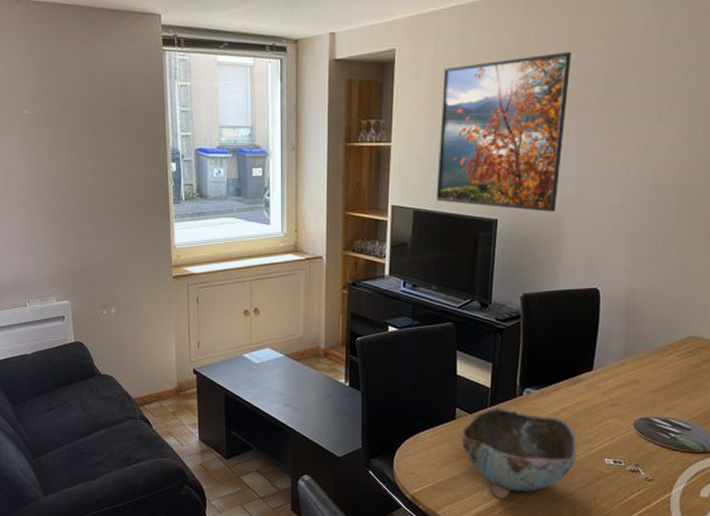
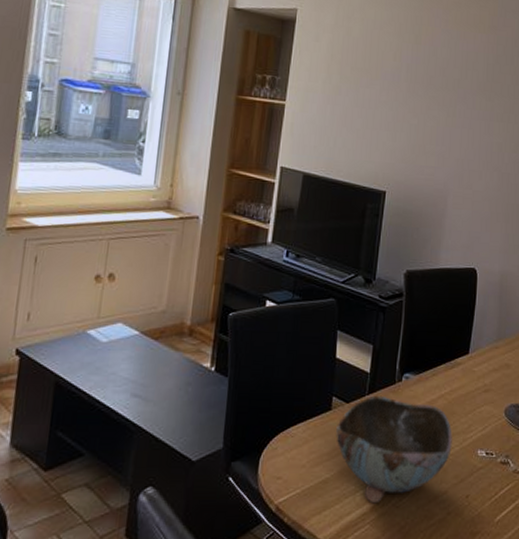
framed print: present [436,52,572,212] -> none [327,35,459,189]

